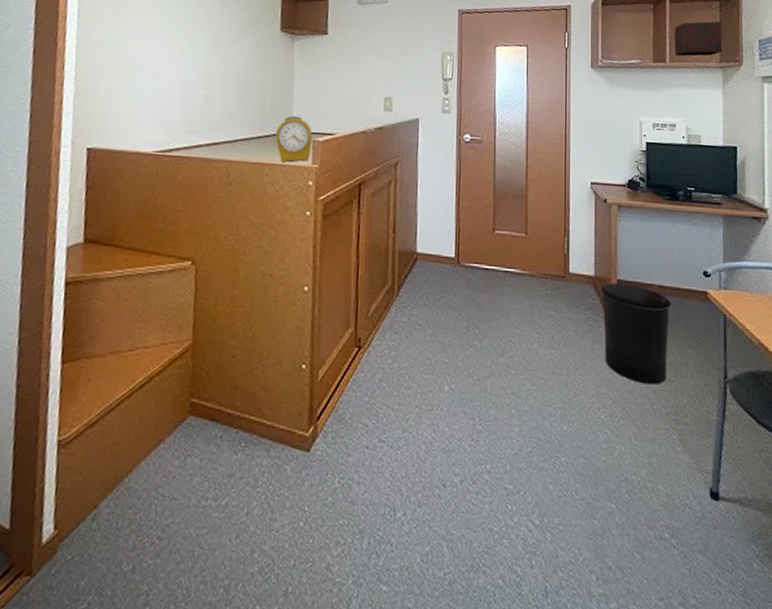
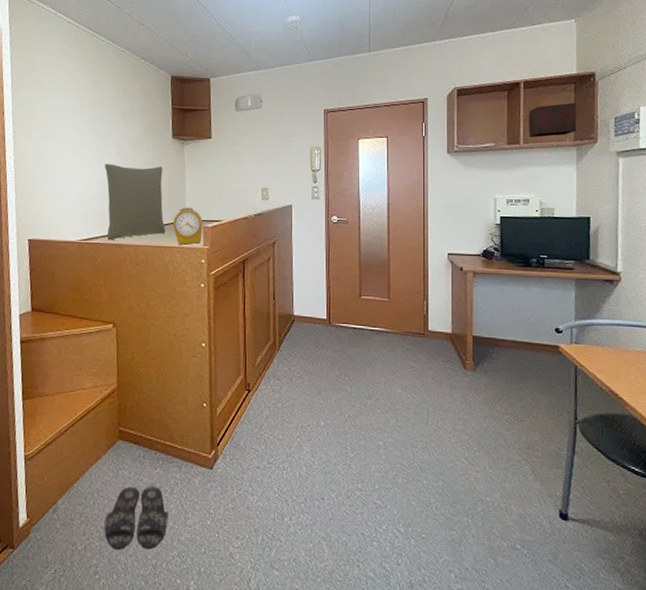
slippers: none [161,477,250,568] -> present [104,486,168,550]
pillow: none [190,57,267,154] -> present [105,163,166,241]
waste bin: present [600,283,672,384] -> none [457,339,524,424]

